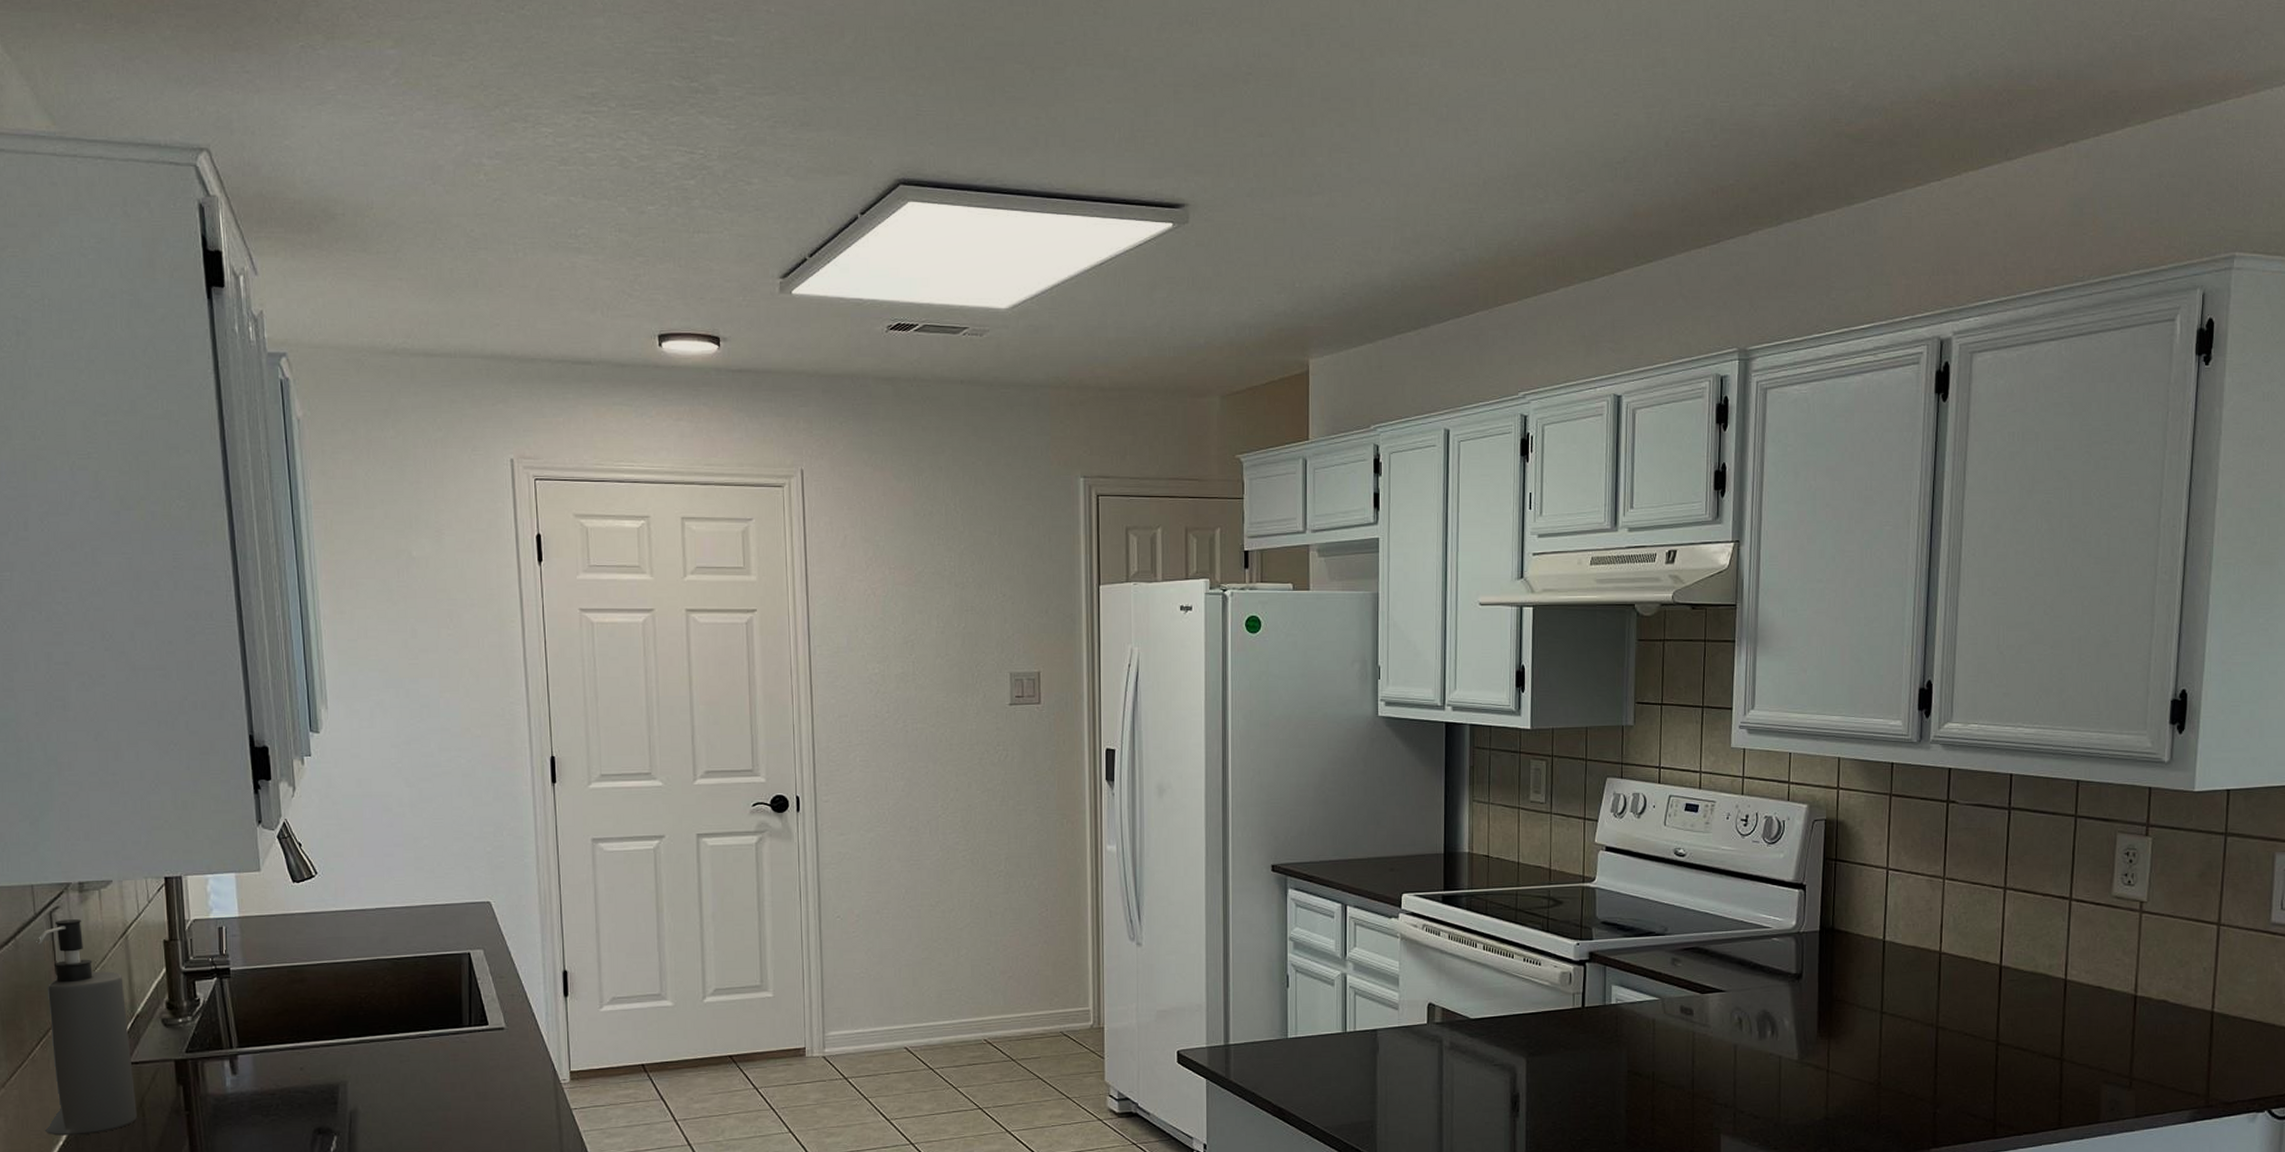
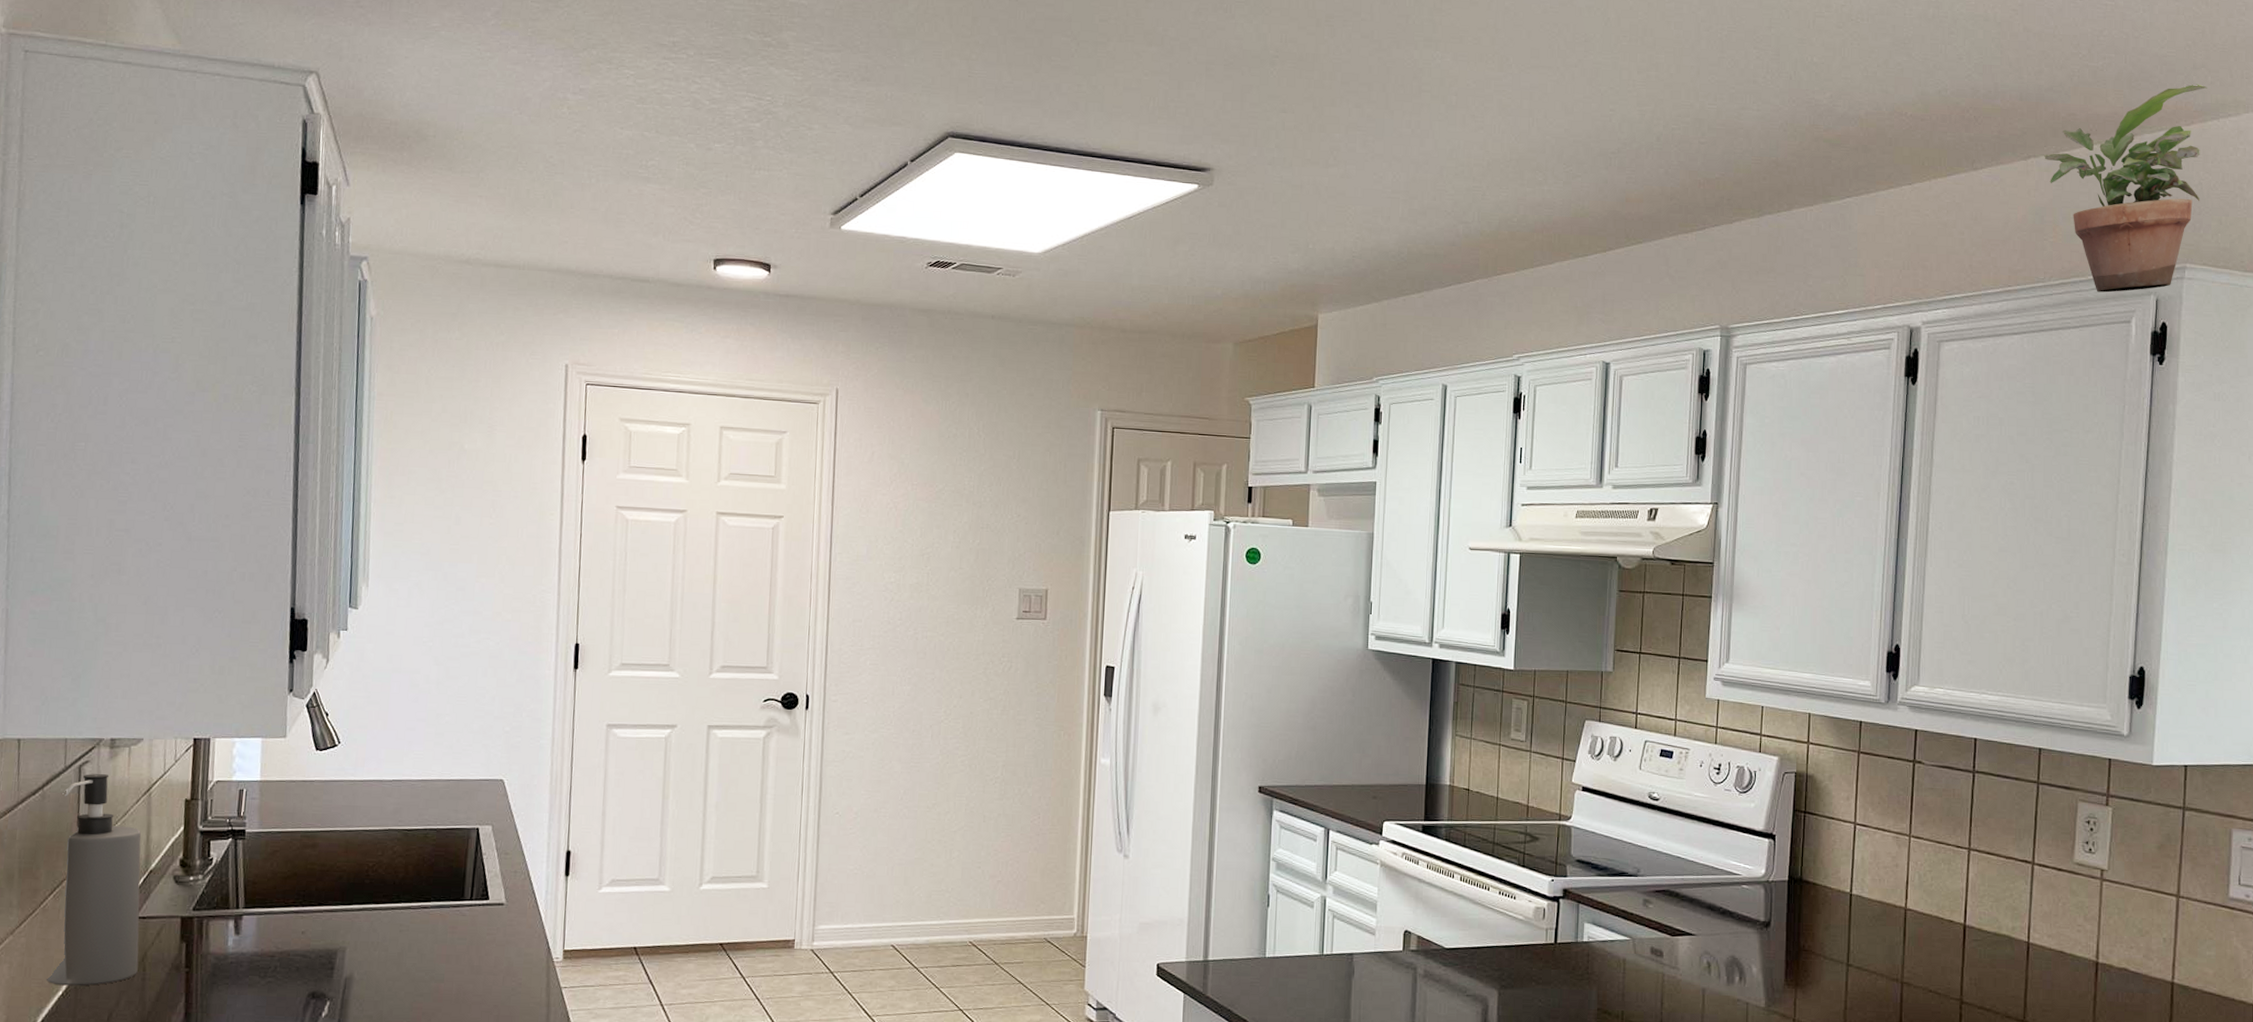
potted plant: none [2083,49,2260,289] -> present [2044,84,2207,293]

